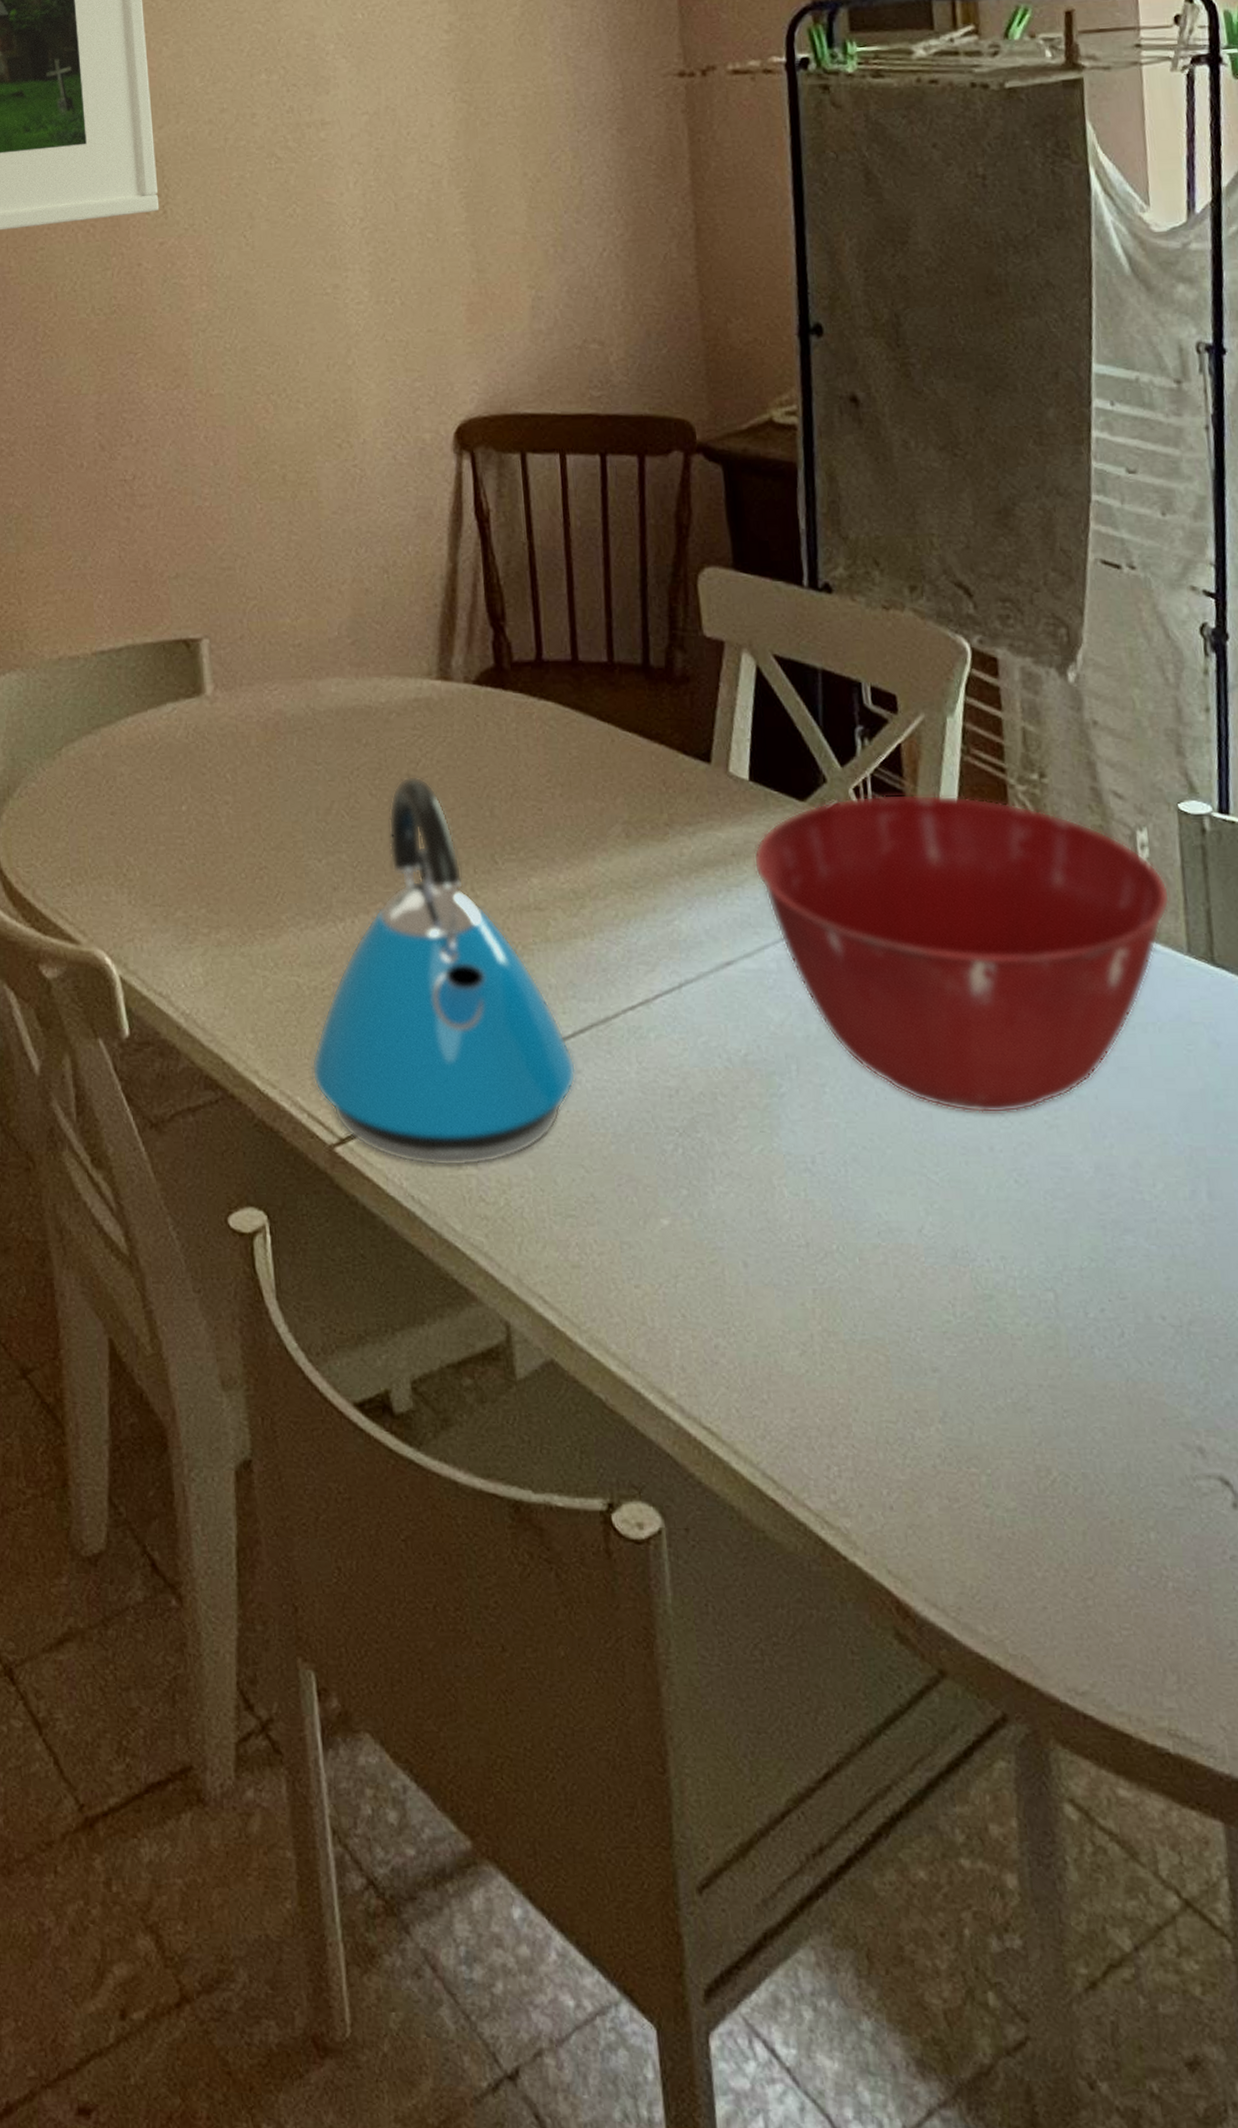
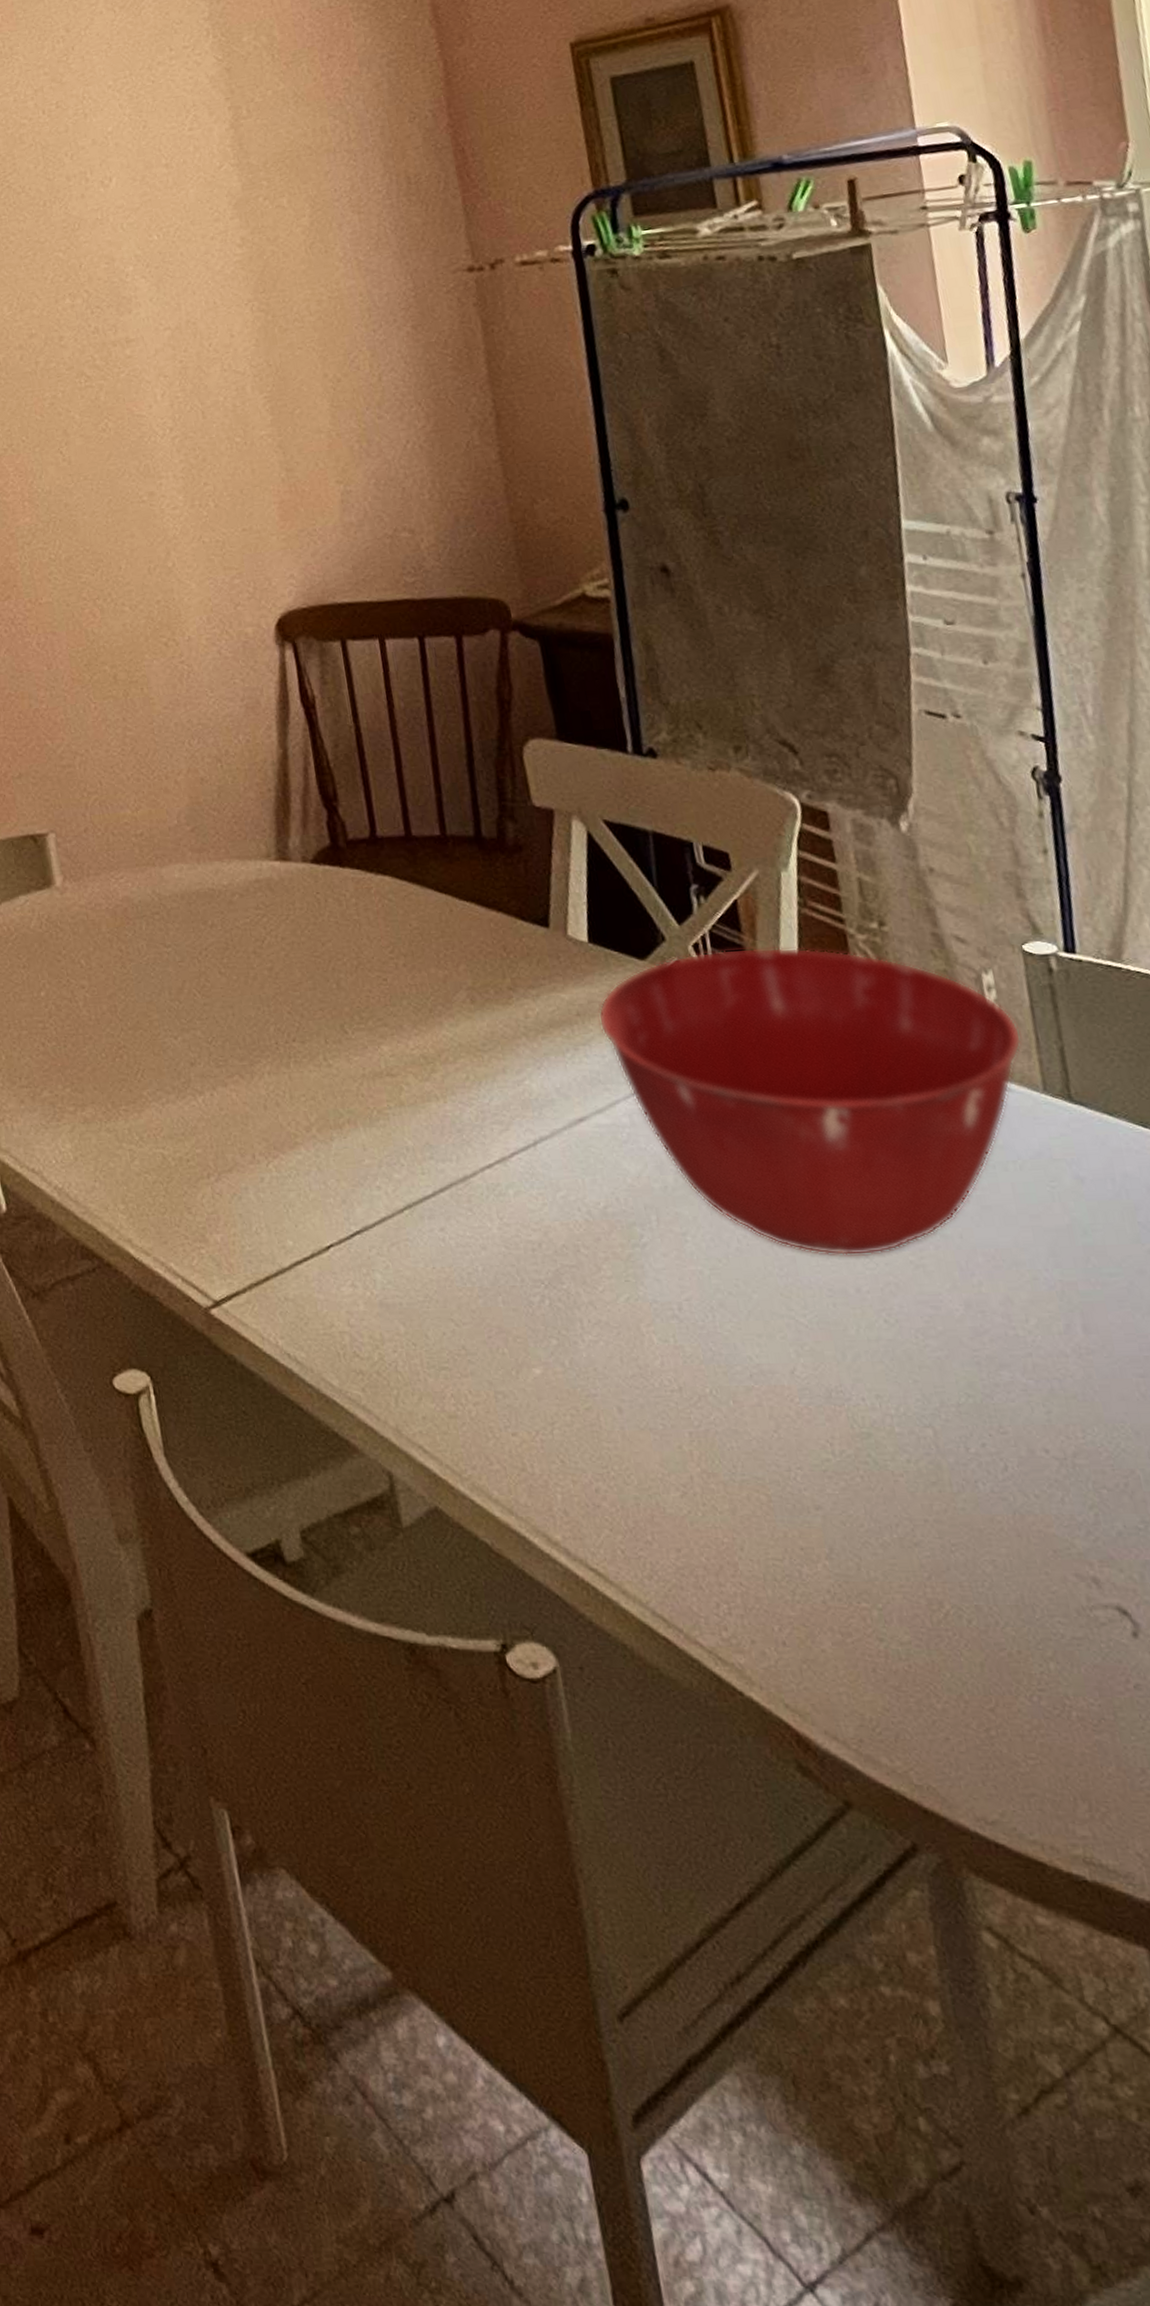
kettle: present [311,775,577,1166] -> none [181,953,440,1325]

